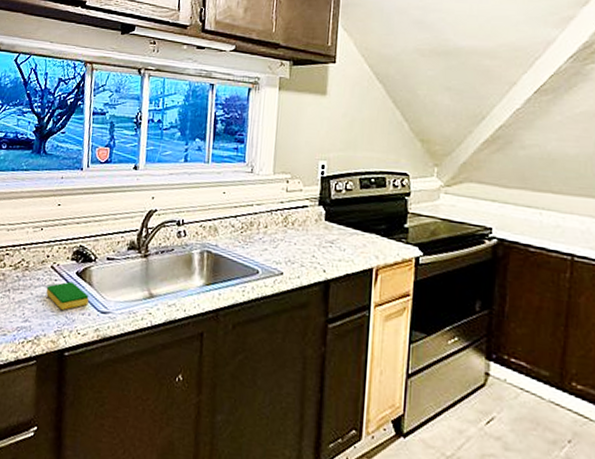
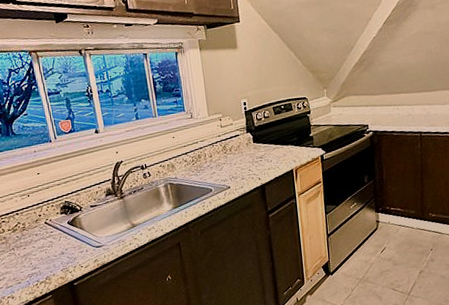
dish sponge: present [46,281,89,310] -> none [45,230,84,253]

